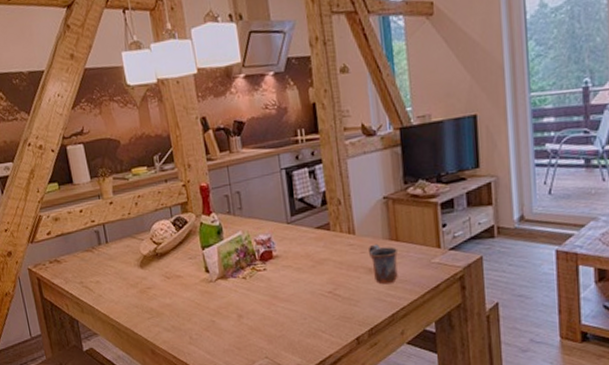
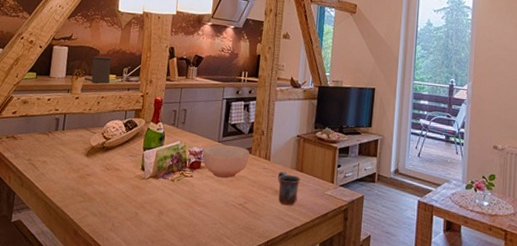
canister: none [113,146,143,182] -> present [91,56,111,84]
bowl: none [270,223,329,265] -> present [202,144,250,178]

